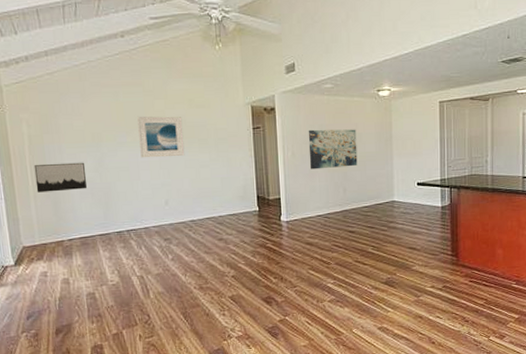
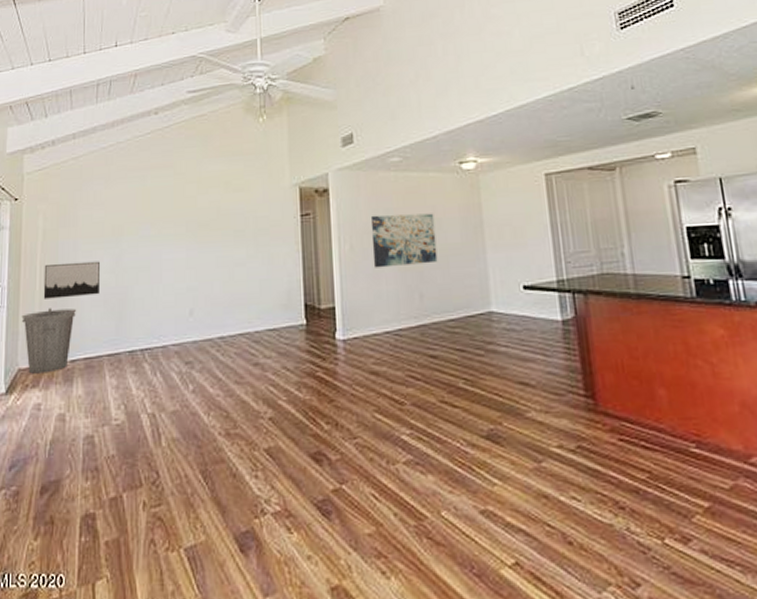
trash can: none [19,200,68,250] -> present [21,308,76,374]
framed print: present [137,116,185,158] -> none [165,203,217,256]

